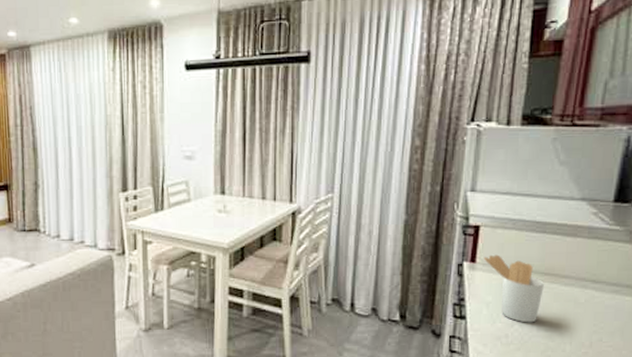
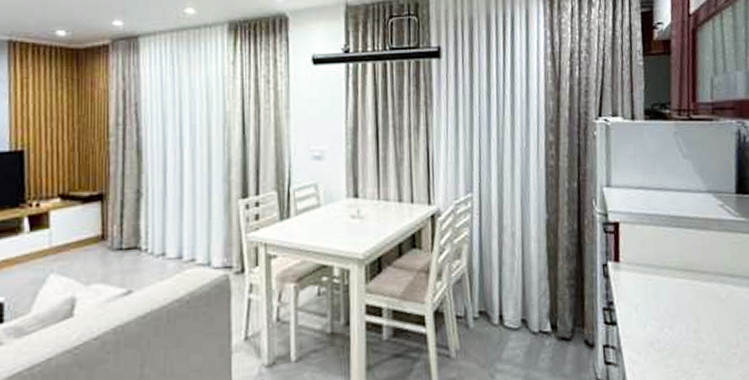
utensil holder: present [484,254,544,323] -> none [627,252,687,325]

